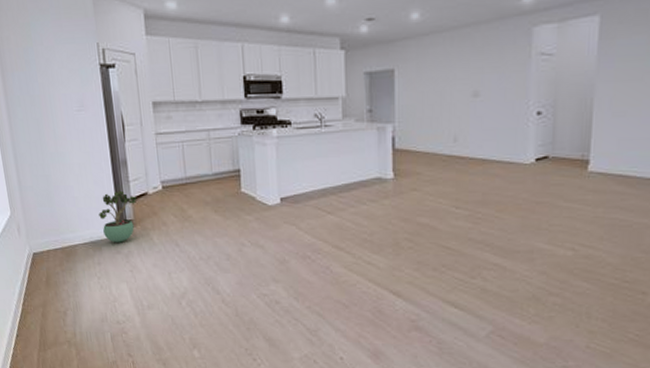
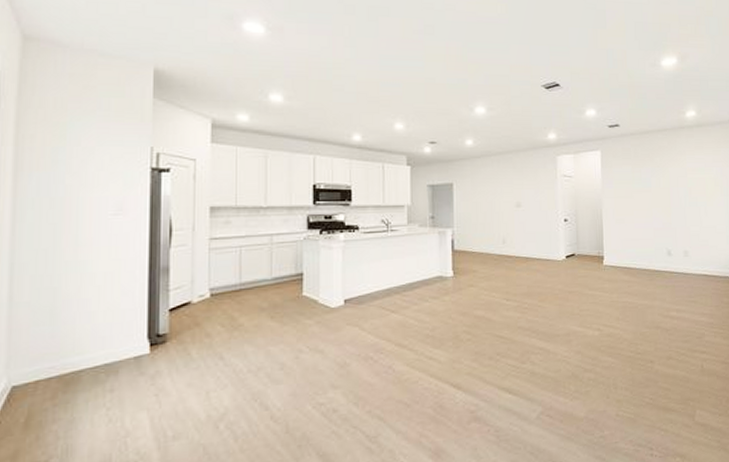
potted plant: present [99,190,137,243] -> none [122,301,177,363]

